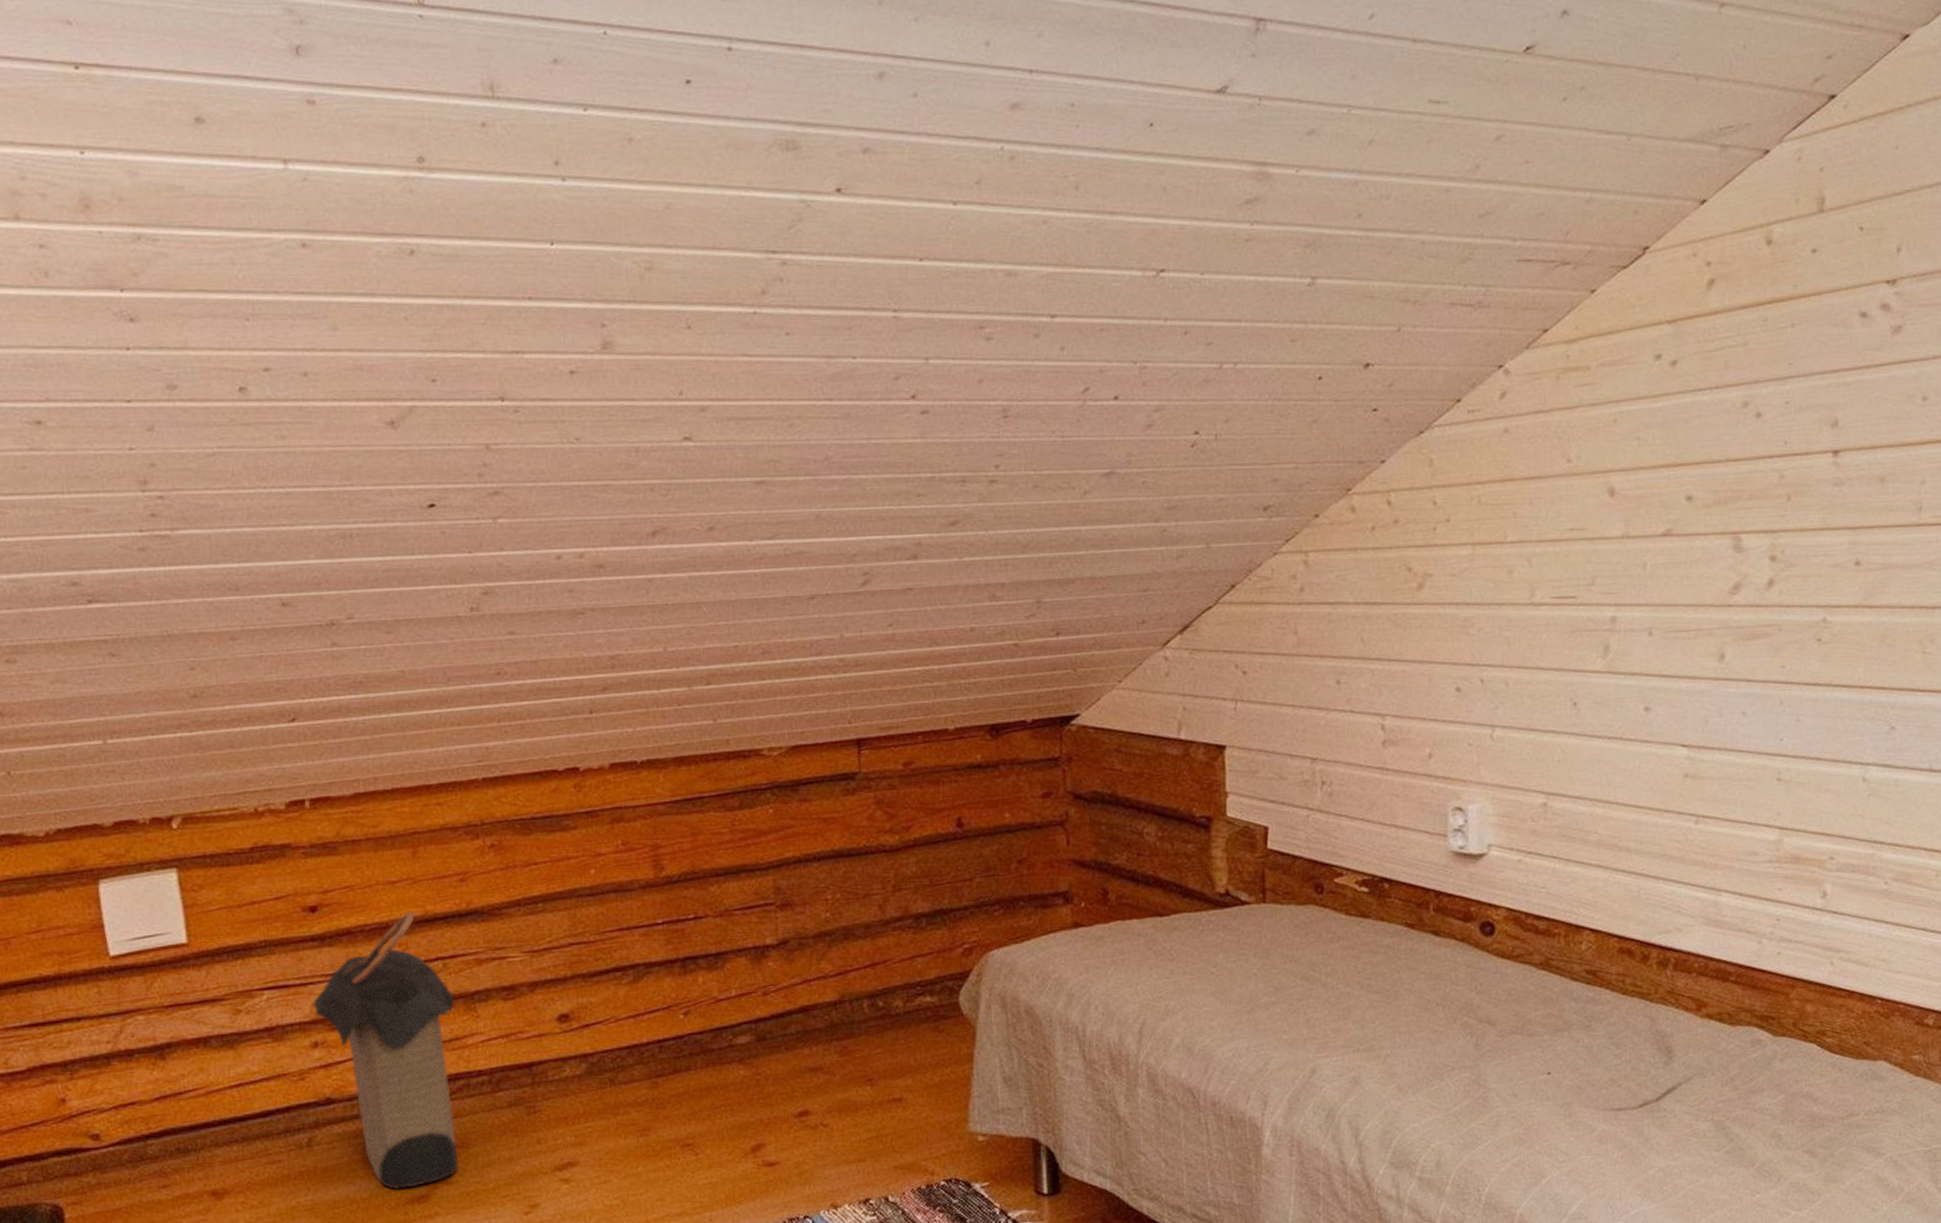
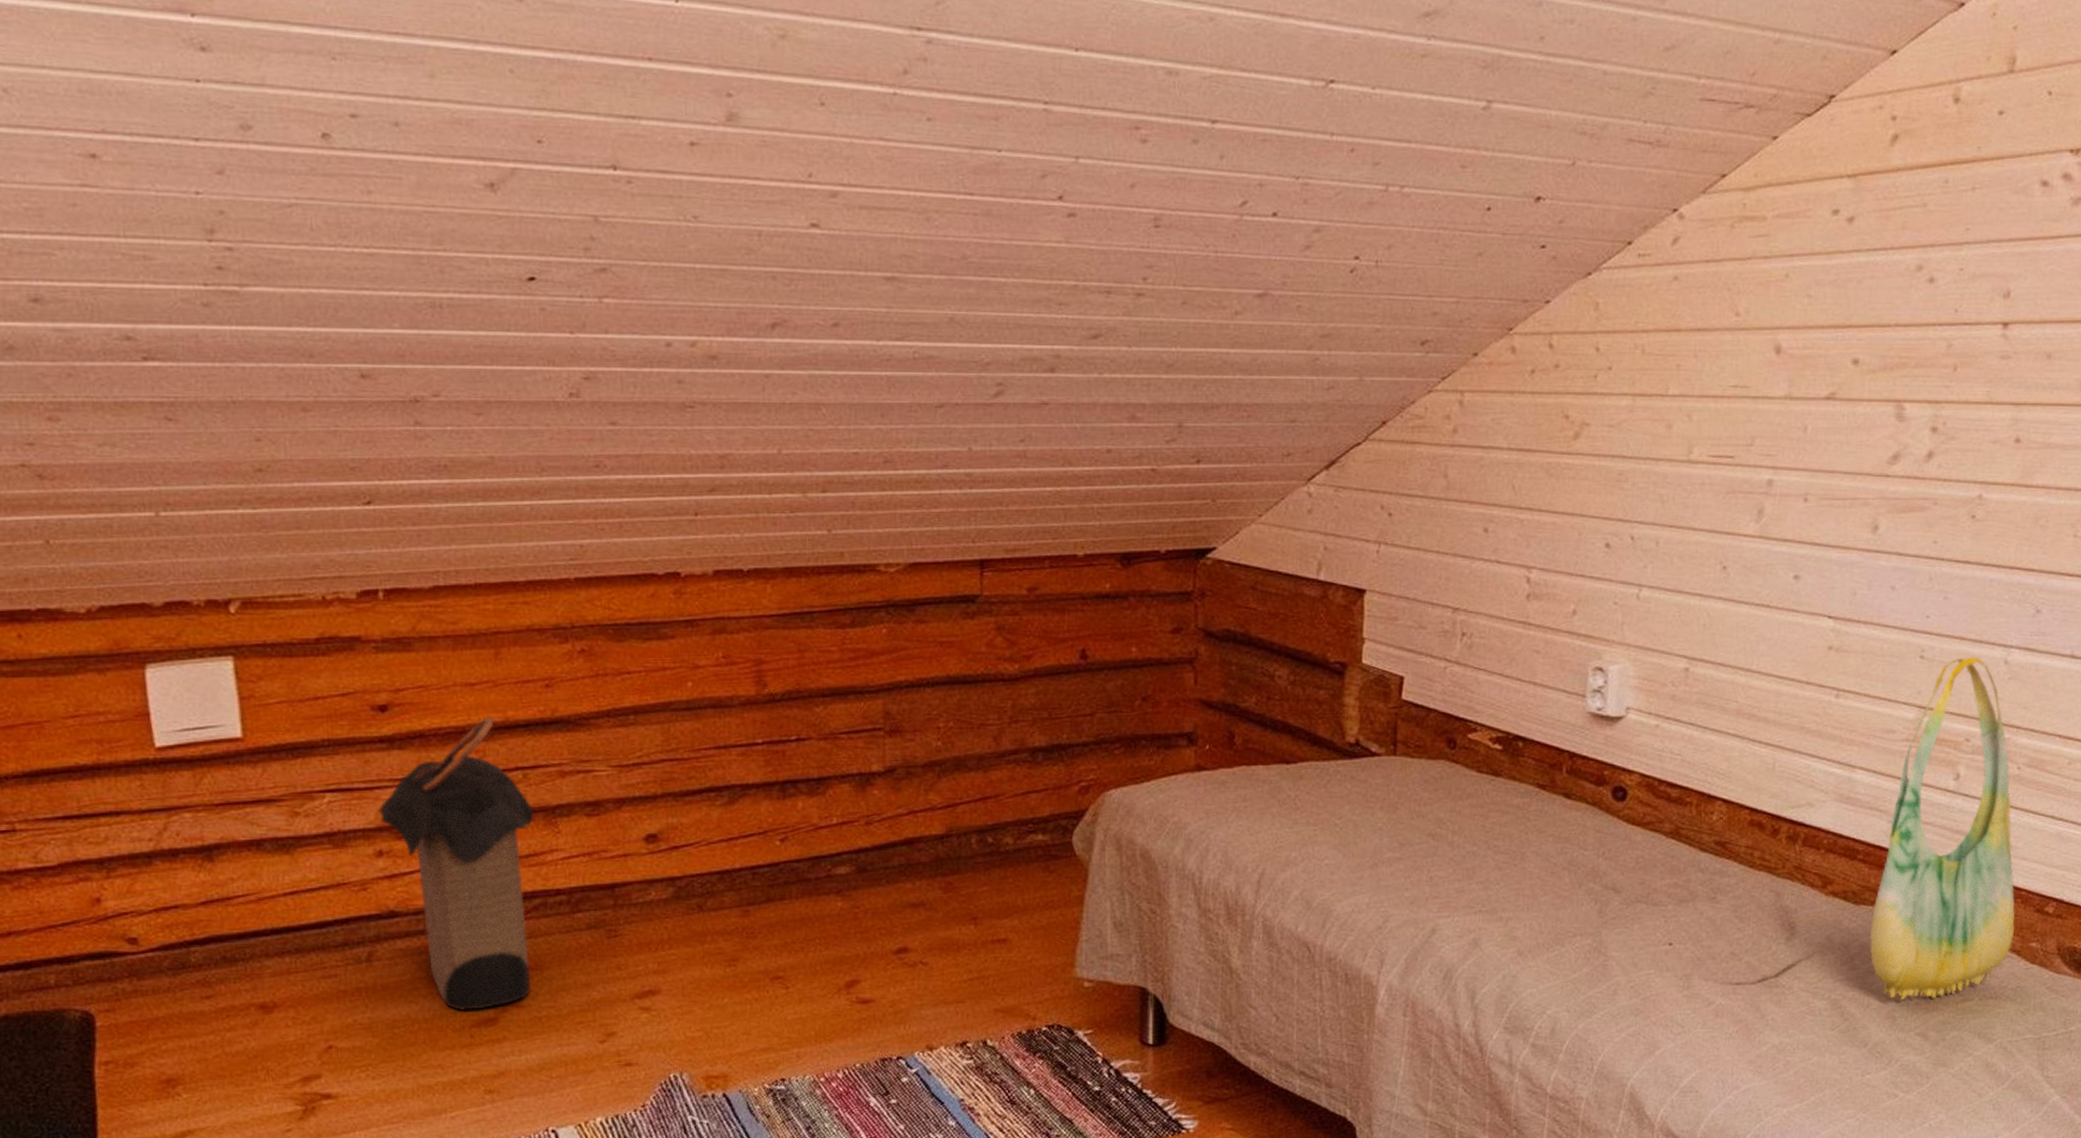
tote bag: none [1748,776,1896,1119] -> present [1869,656,2016,1001]

